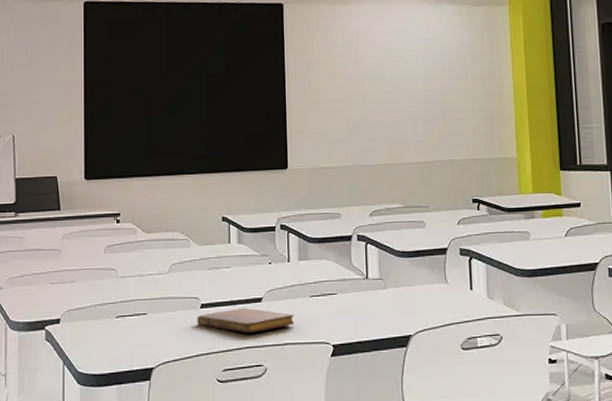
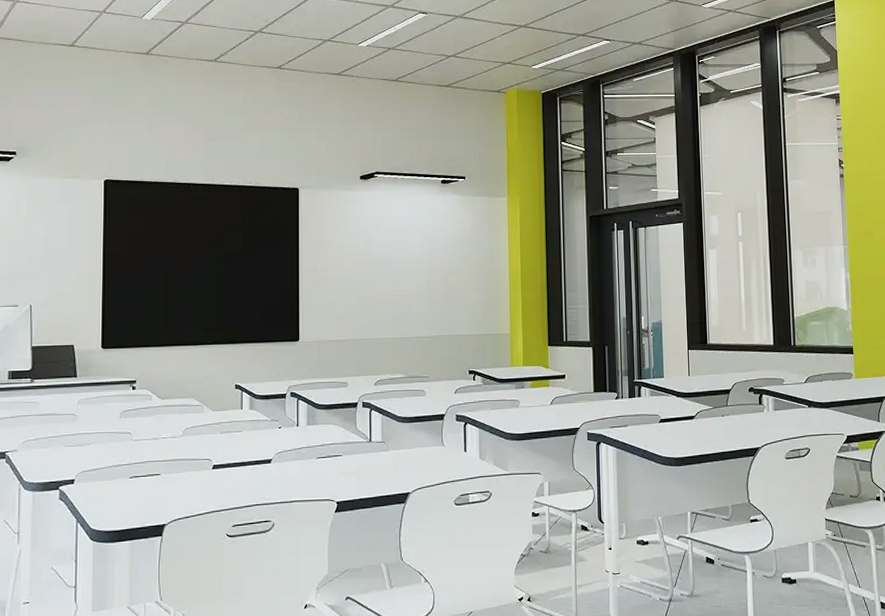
notebook: present [197,308,295,334] -> none [208,469,302,492]

